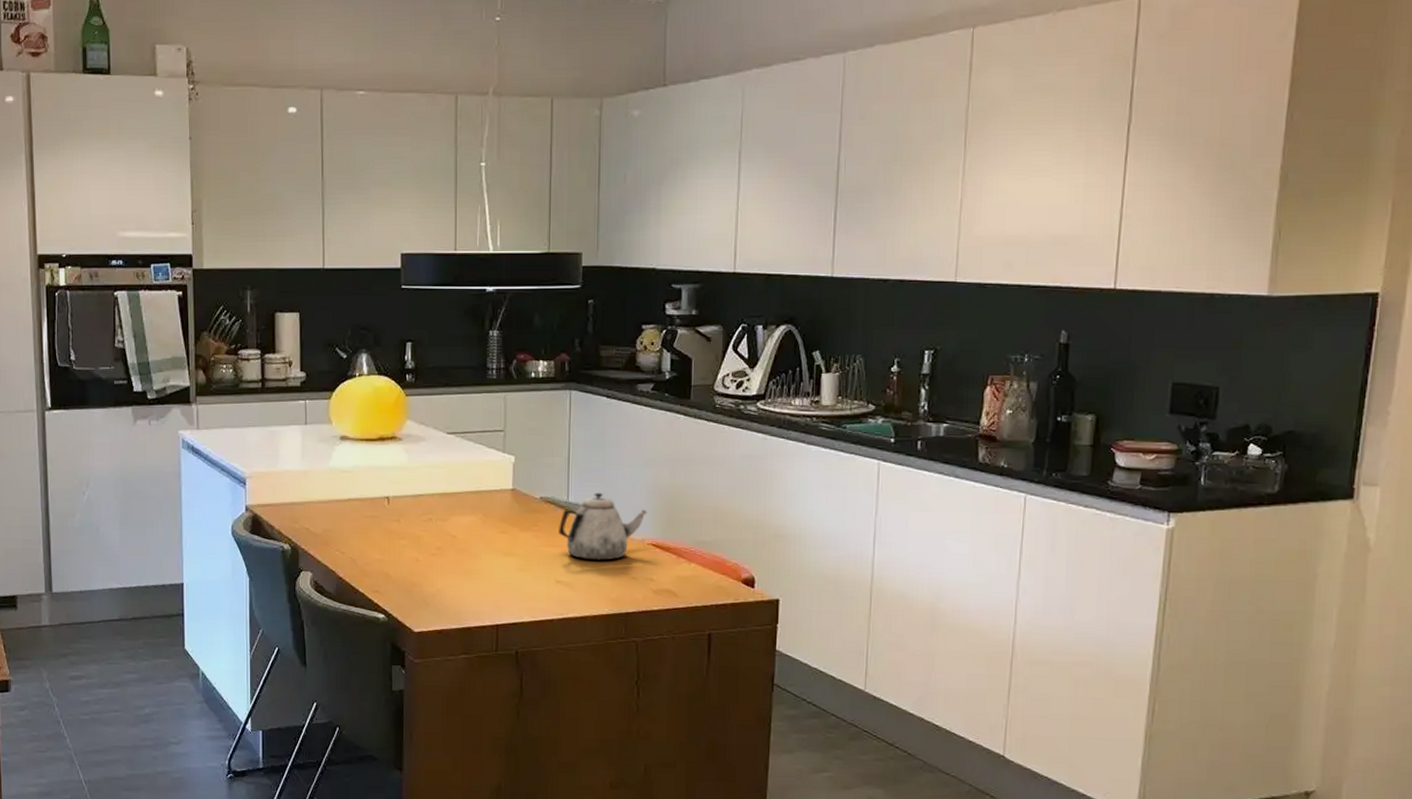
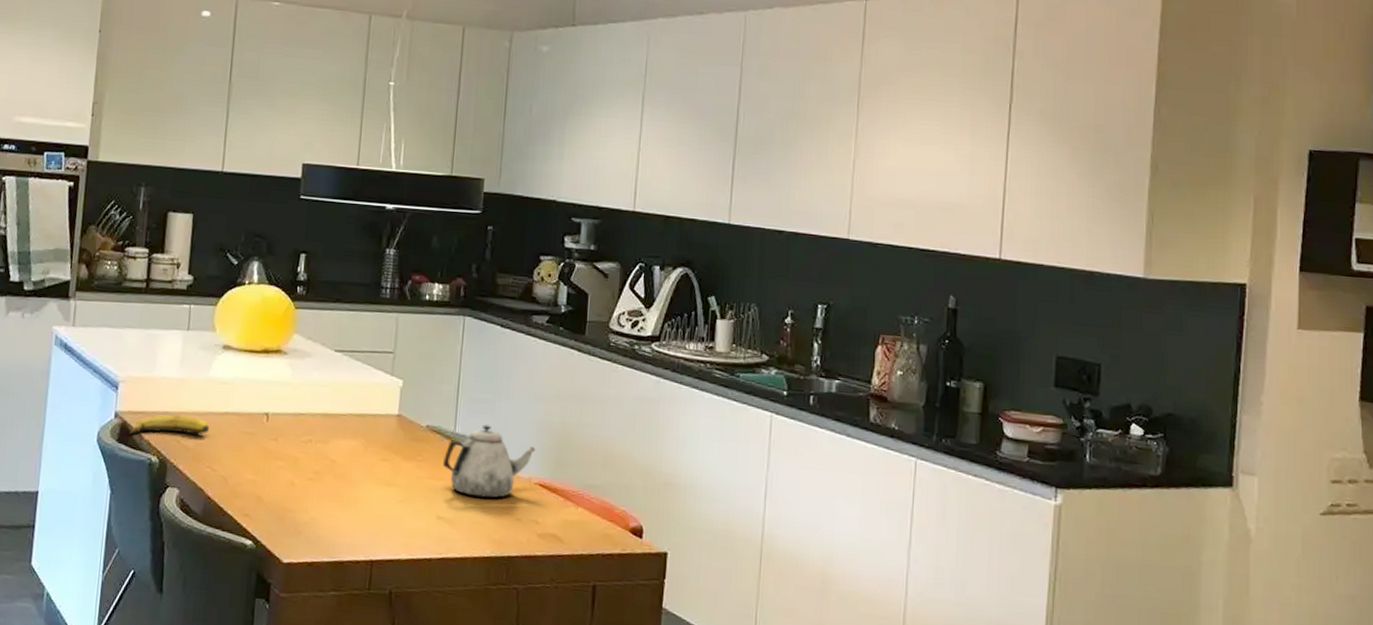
banana: none [260,504,335,525] -> present [129,414,210,435]

